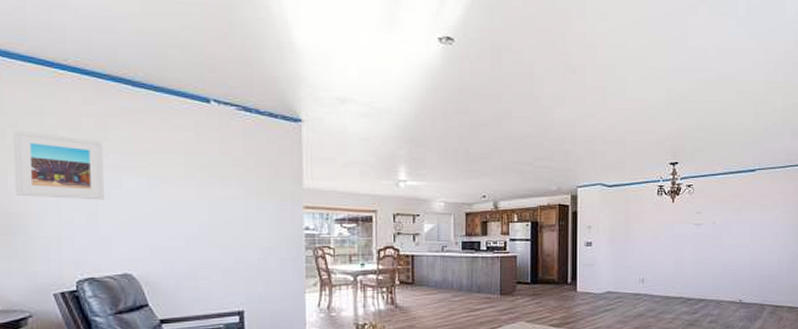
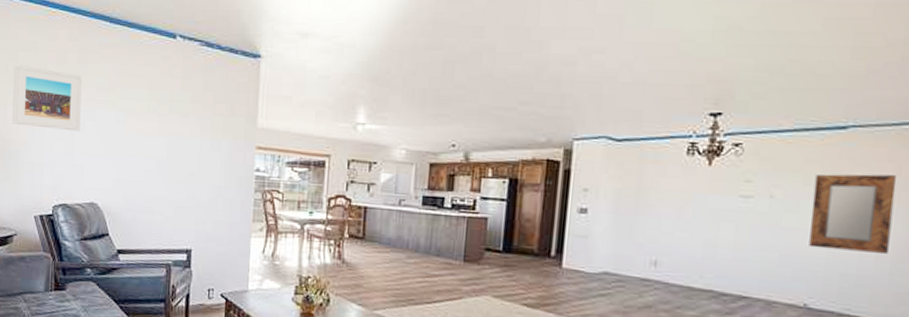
home mirror: none [739,203,786,259] -> present [809,174,897,255]

